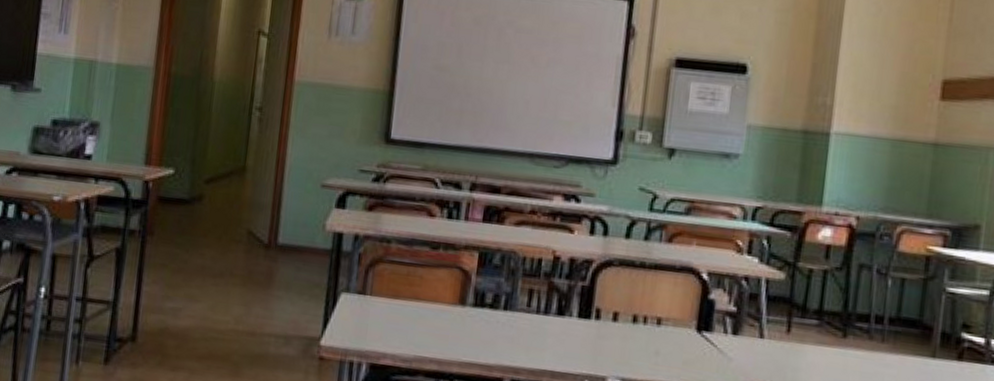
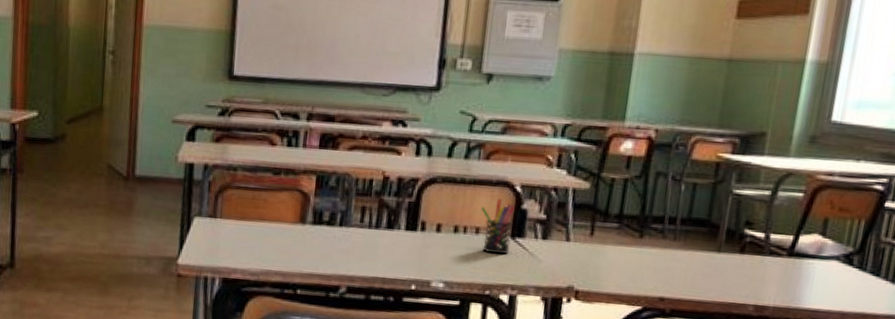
pen holder: none [662,286,701,349] -> present [480,199,515,254]

